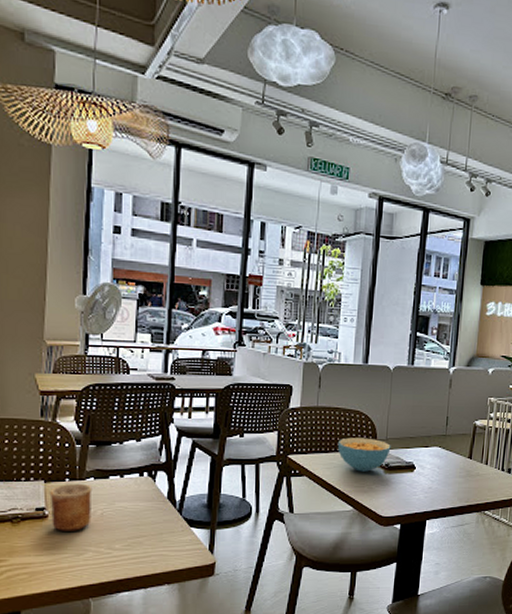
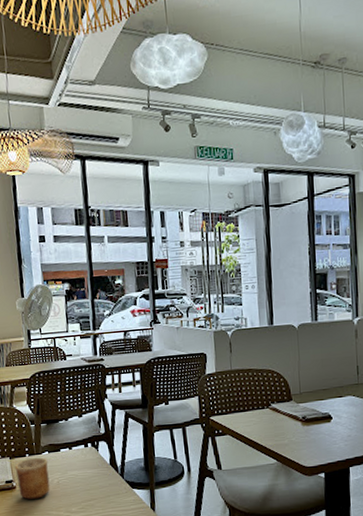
cereal bowl: present [337,437,391,472] -> none [254,394,306,427]

